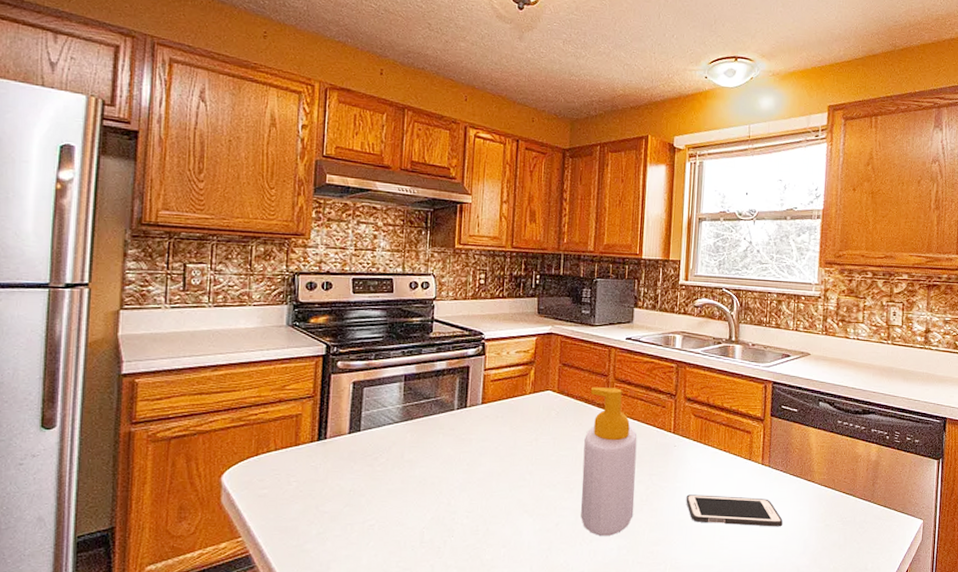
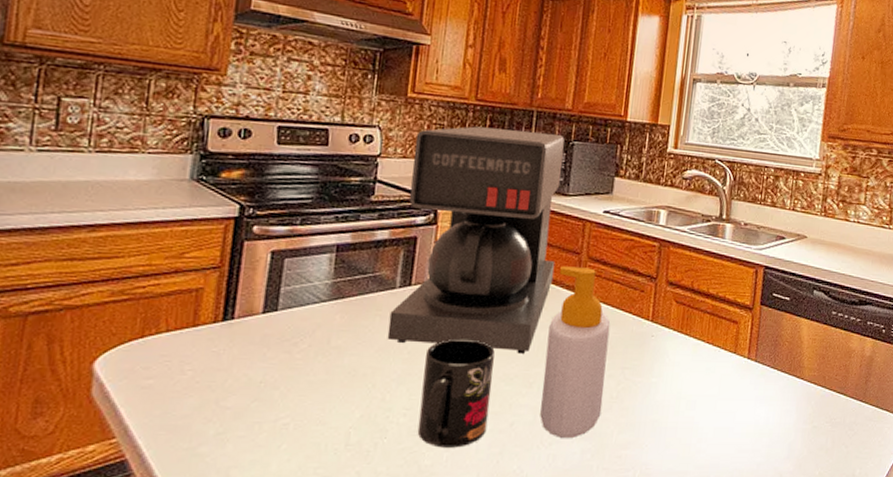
coffee maker: none [449,270,589,464] -> present [387,126,565,354]
mug: none [478,451,539,545] -> present [417,338,495,448]
cell phone: present [686,494,783,527] -> none [661,391,767,429]

